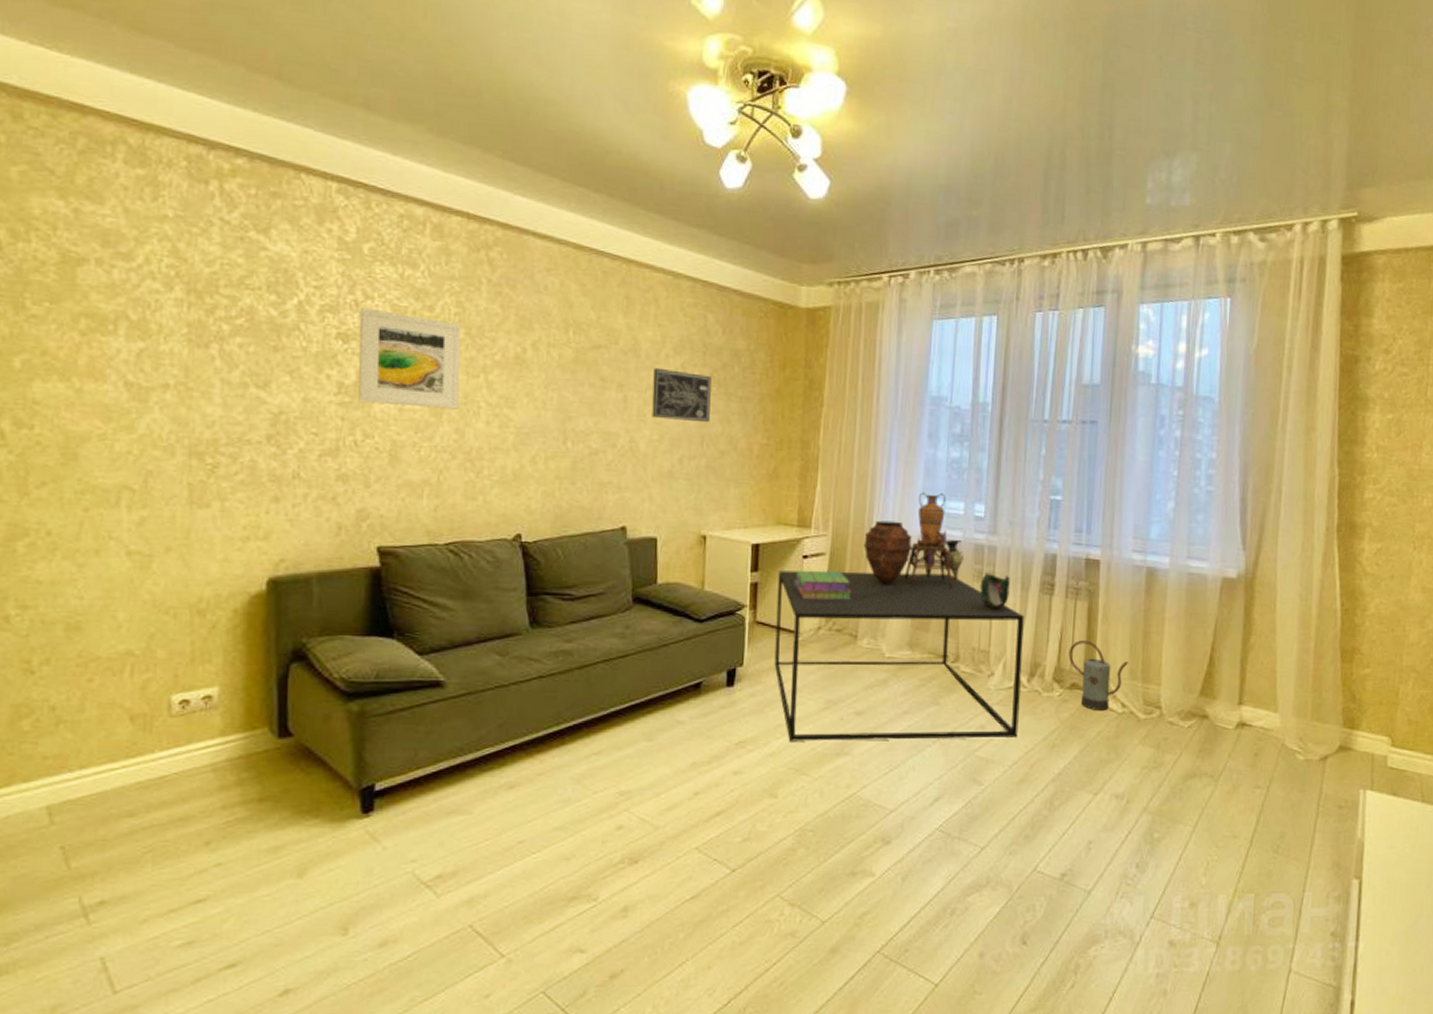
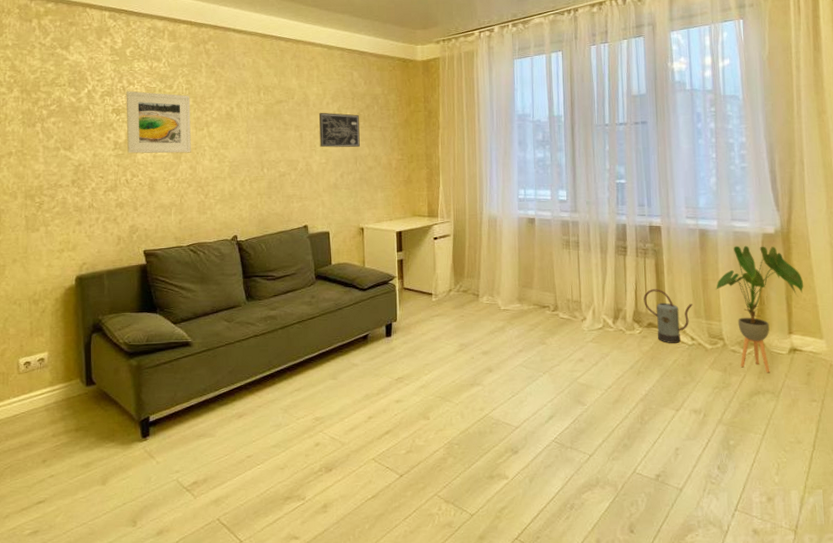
coffee table: present [774,570,1024,741] -> none [417,244,610,376]
stack of books: present [794,570,853,600] -> none [429,247,473,269]
decorative vase: present [863,492,964,588] -> none [477,184,554,256]
decorative bowl: present [980,572,1010,609] -> none [568,241,592,269]
house plant: none [1157,591,1264,752] -> present [715,245,804,373]

